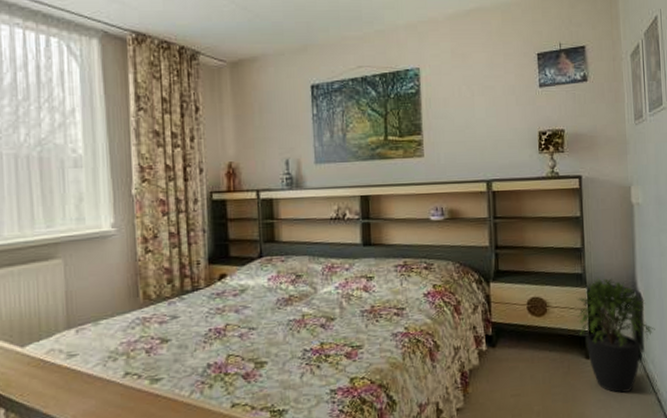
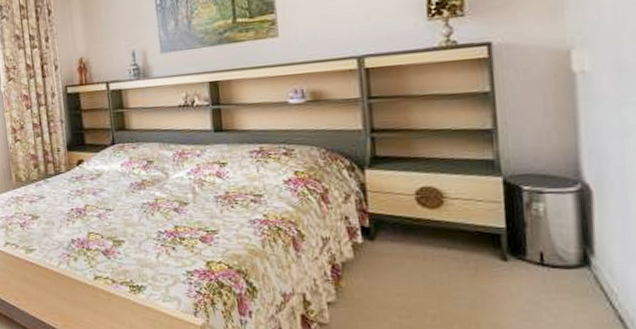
potted plant: present [576,278,655,393] -> none [486,165,614,305]

